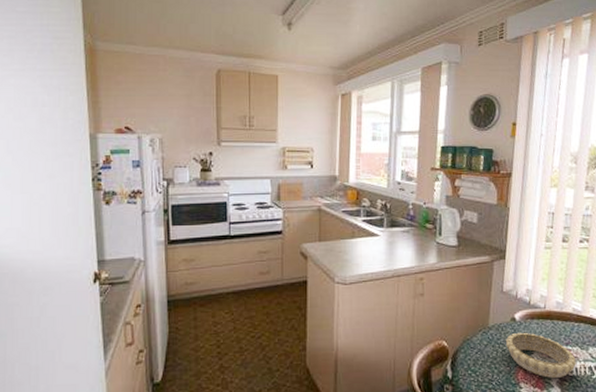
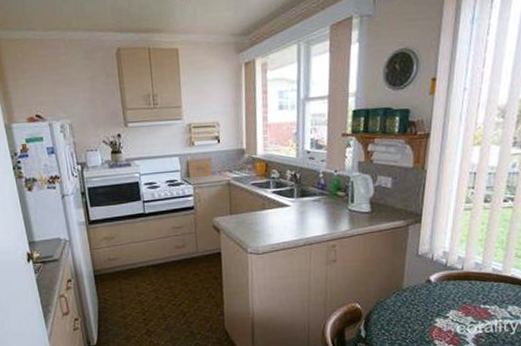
decorative bowl: present [505,332,576,378] -> none [419,293,494,335]

